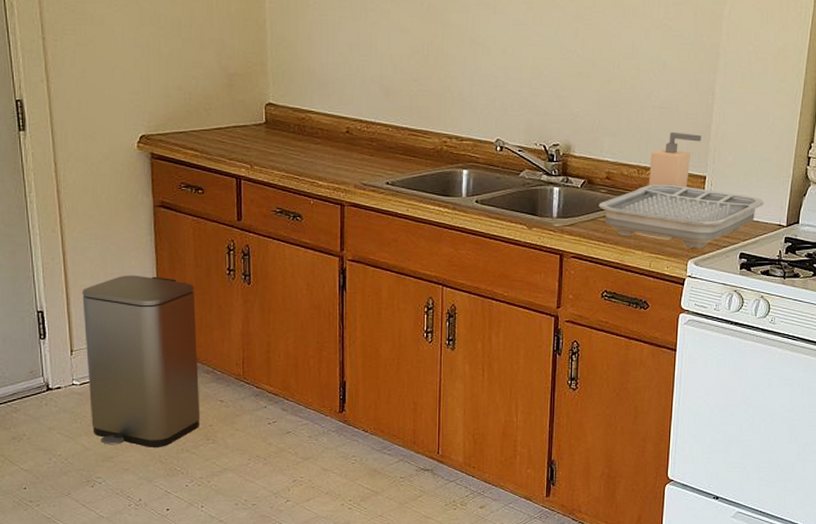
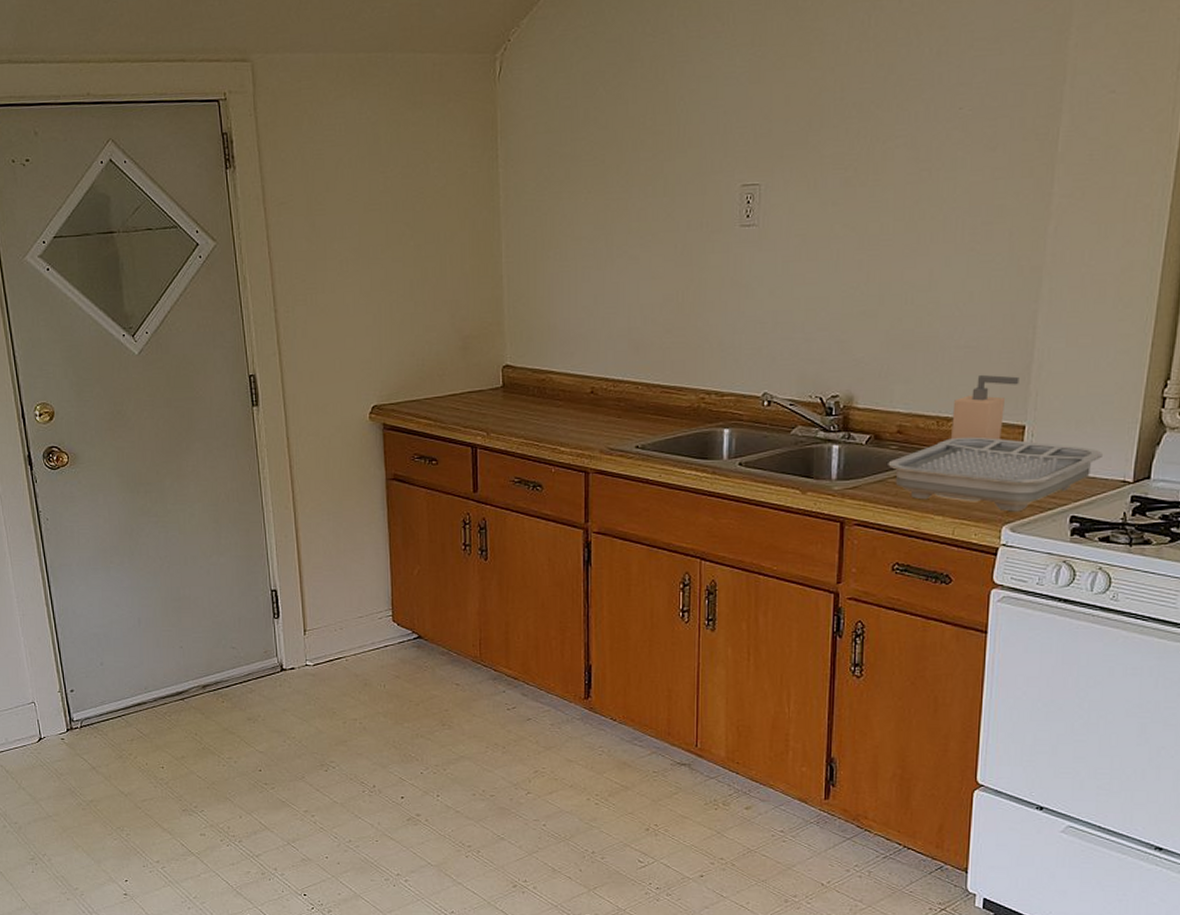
pedal bin: present [82,275,200,447] -> none [315,551,436,732]

